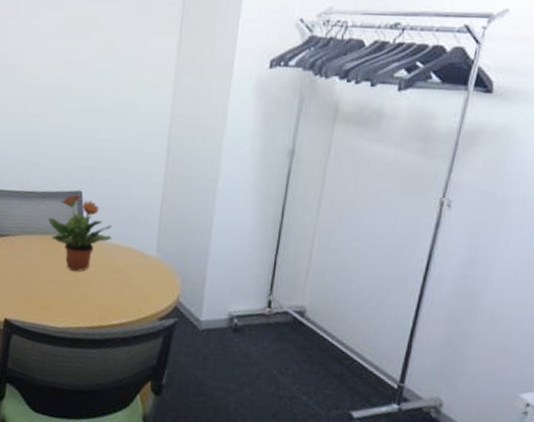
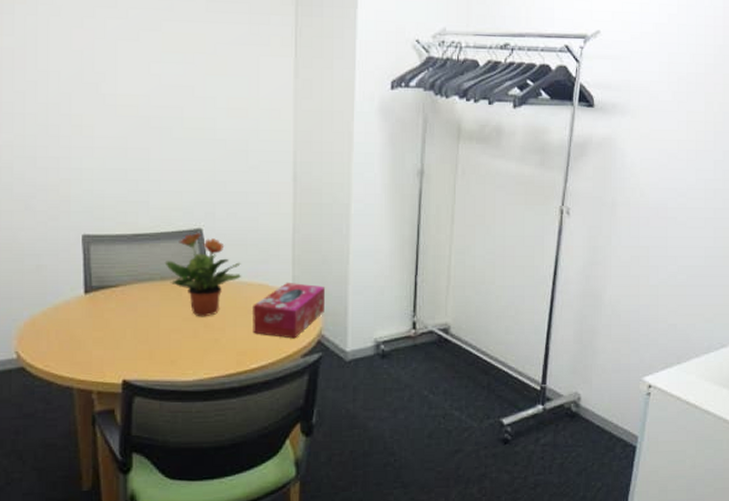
tissue box: none [117,247,187,302] -> present [253,282,326,339]

